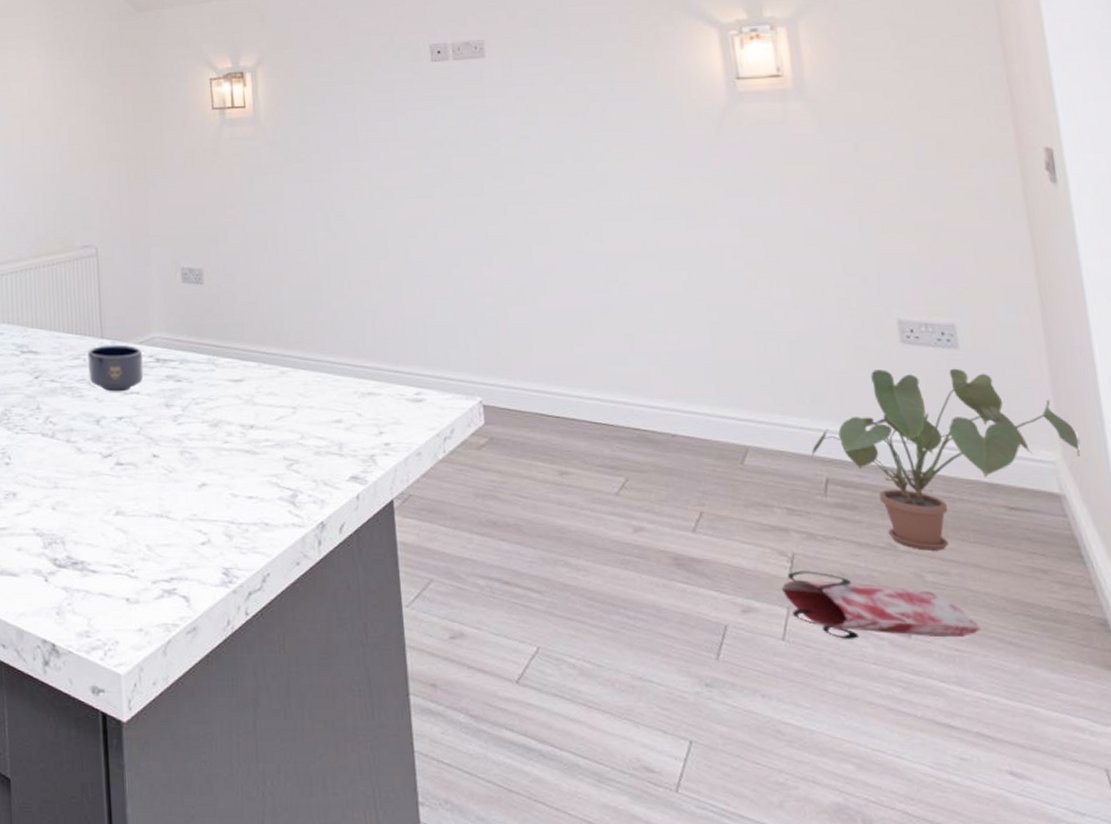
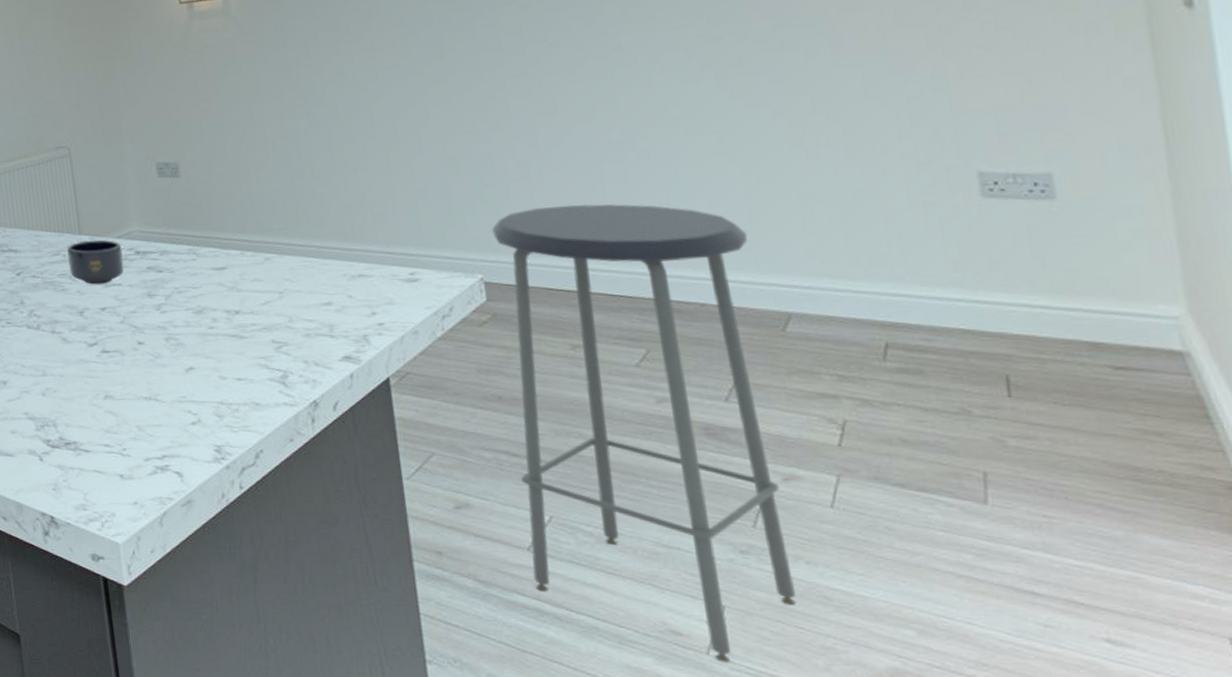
bar stool: none [491,331,754,800] -> present [492,204,797,662]
bag: present [781,571,981,639] -> none [830,437,1075,506]
house plant: present [811,368,1081,551] -> none [867,221,1213,415]

